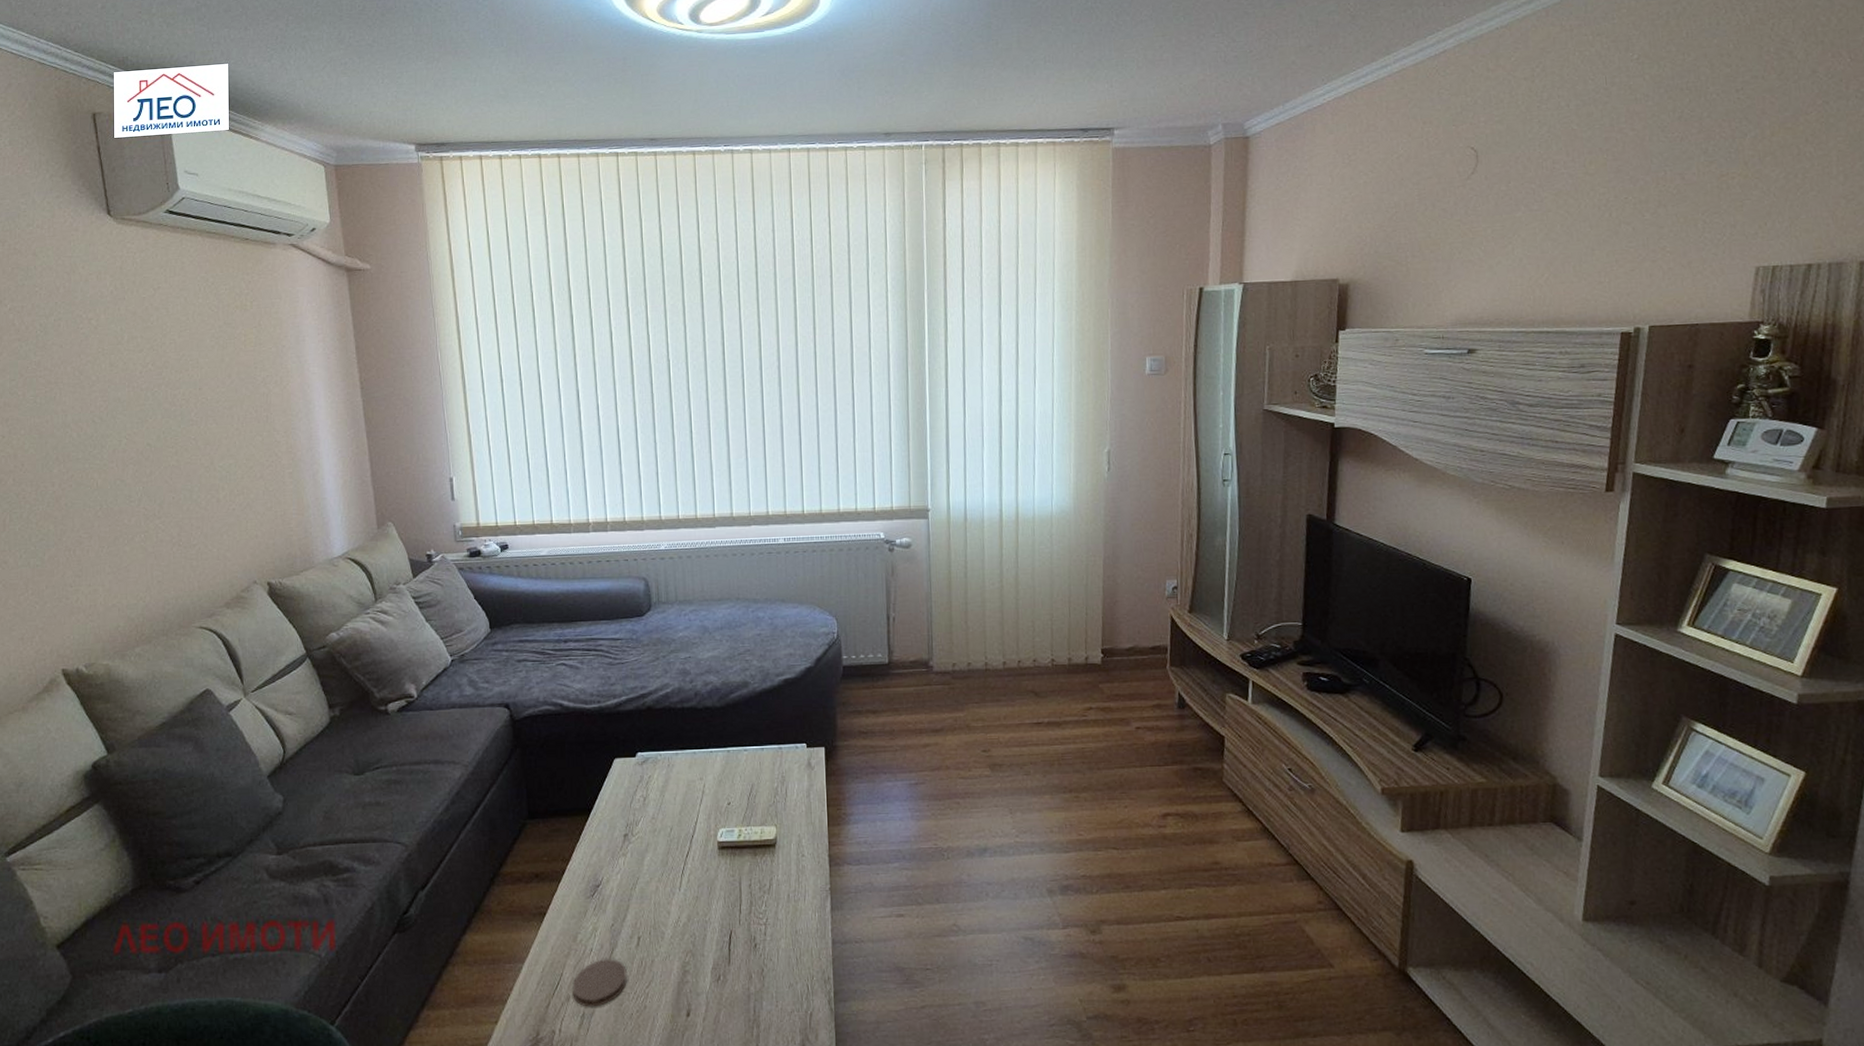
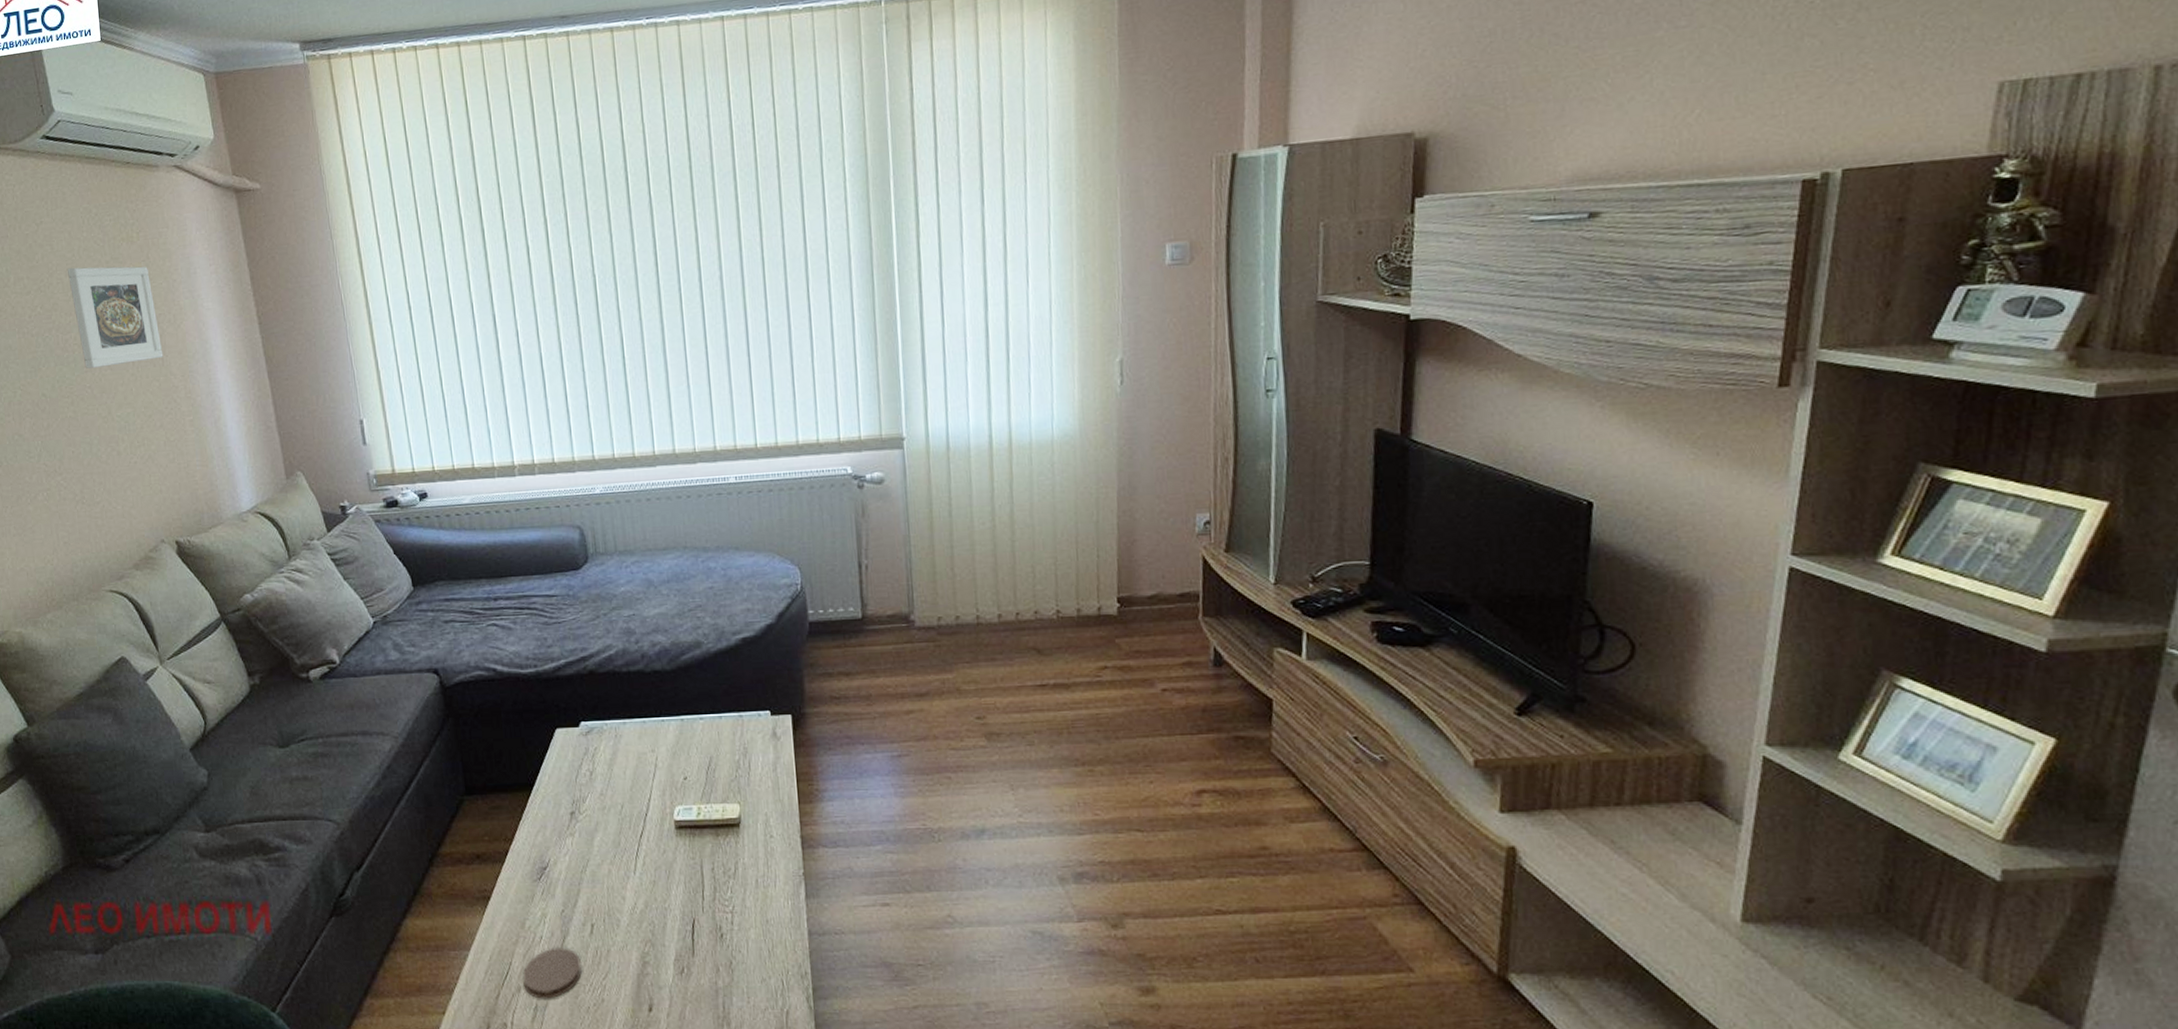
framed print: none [181,329,268,422] -> present [68,266,164,369]

